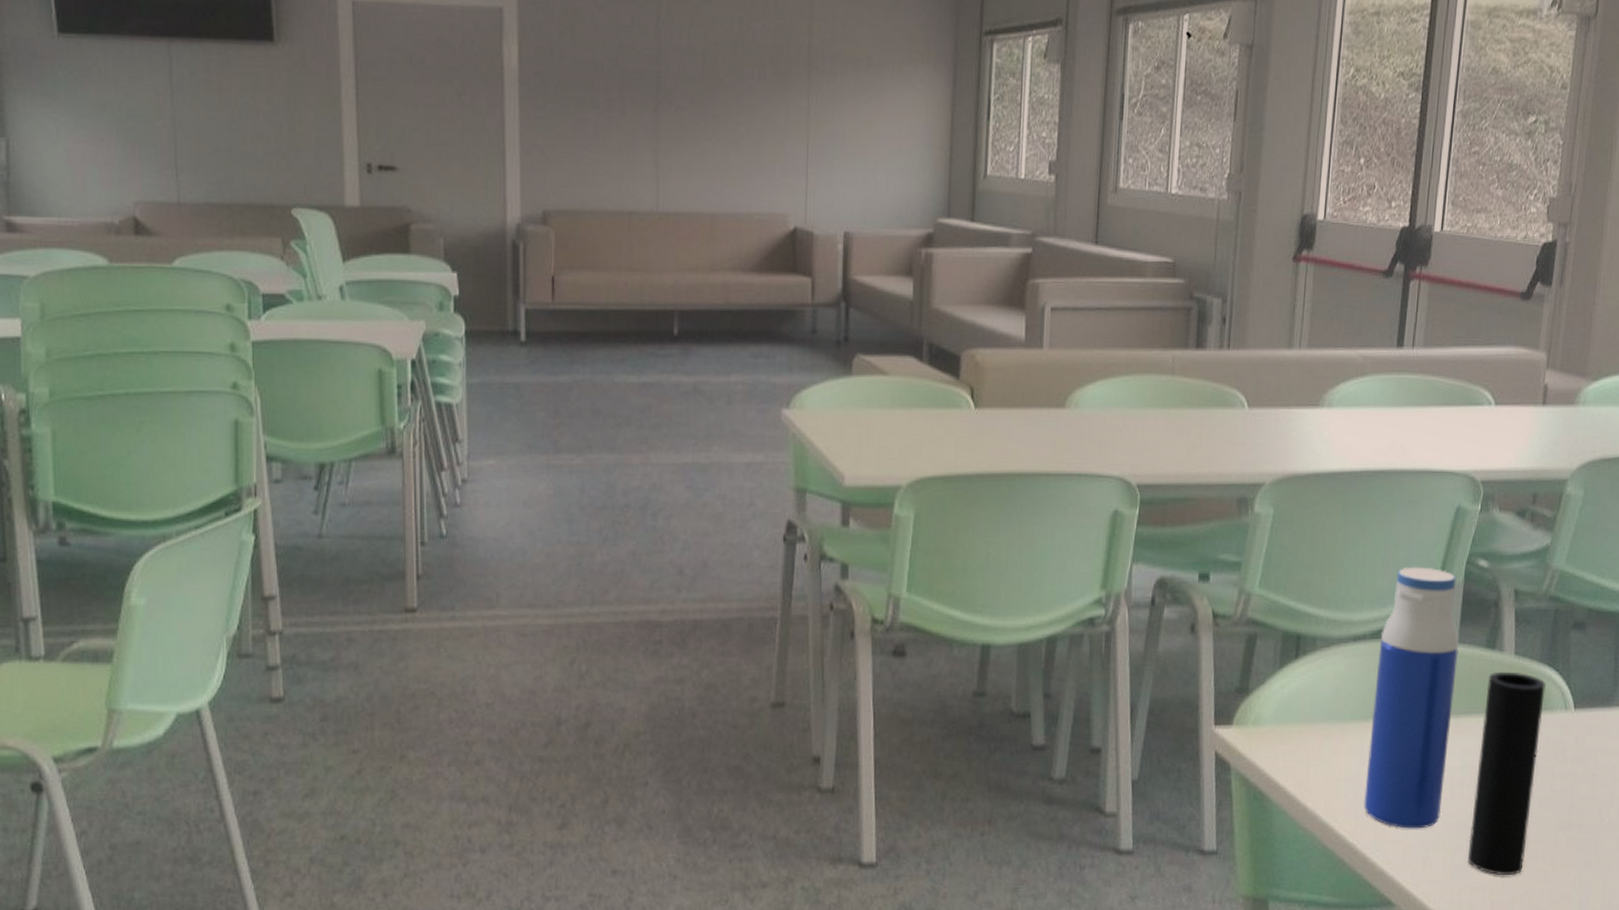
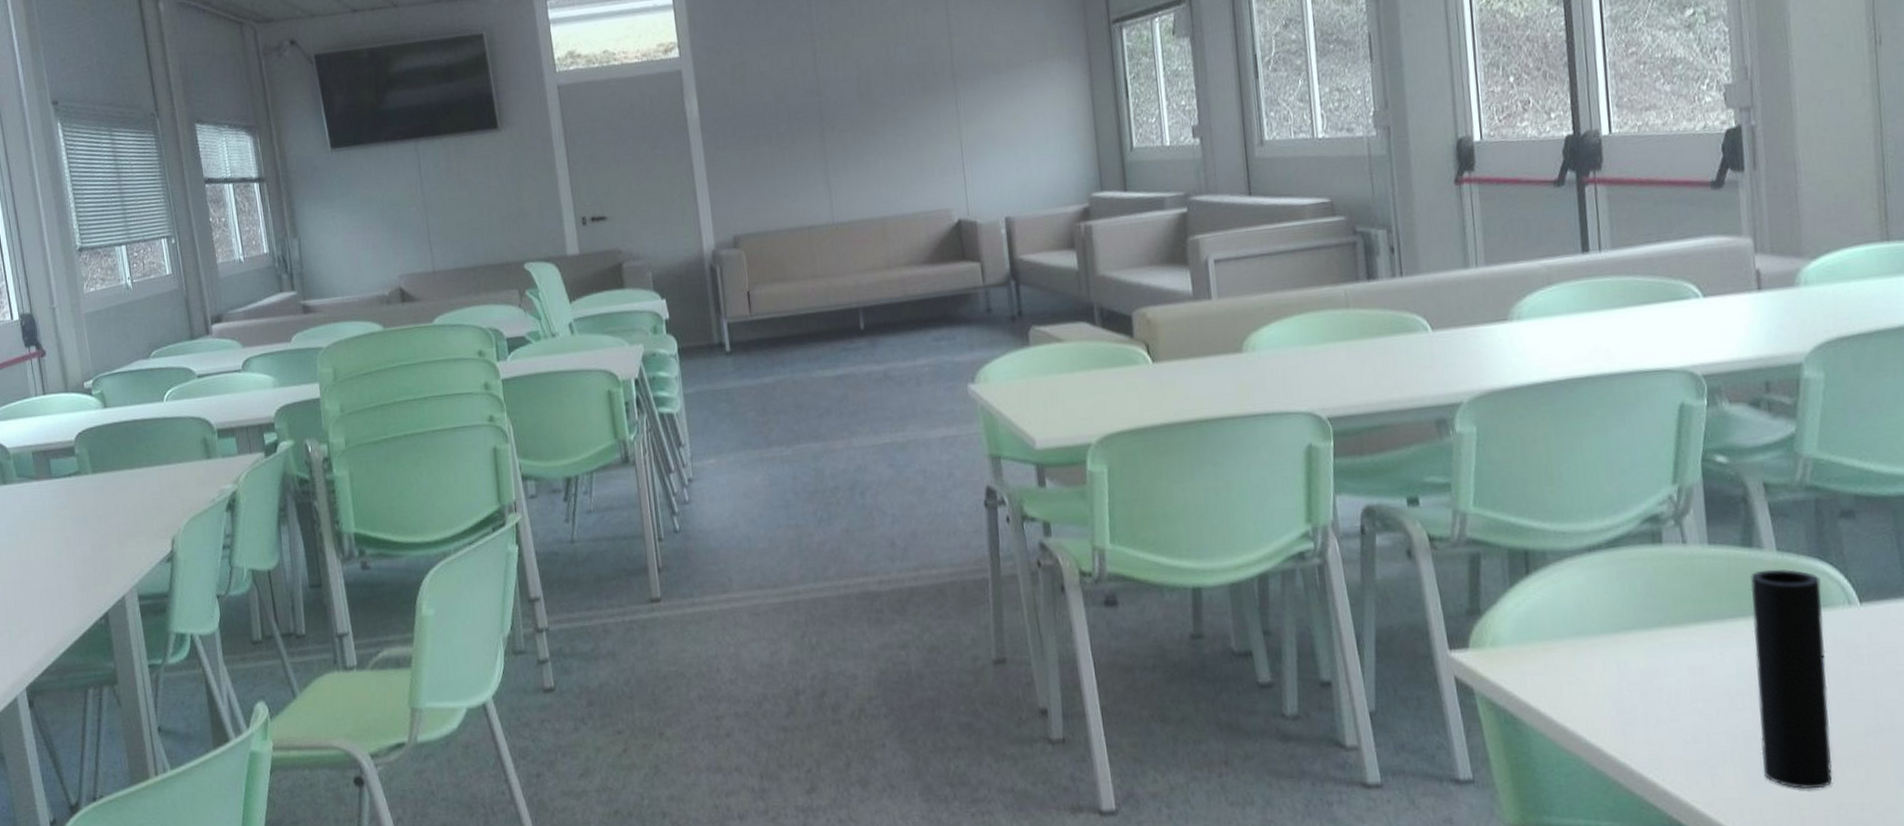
water bottle: present [1364,566,1459,829] -> none [1618,469,1722,744]

